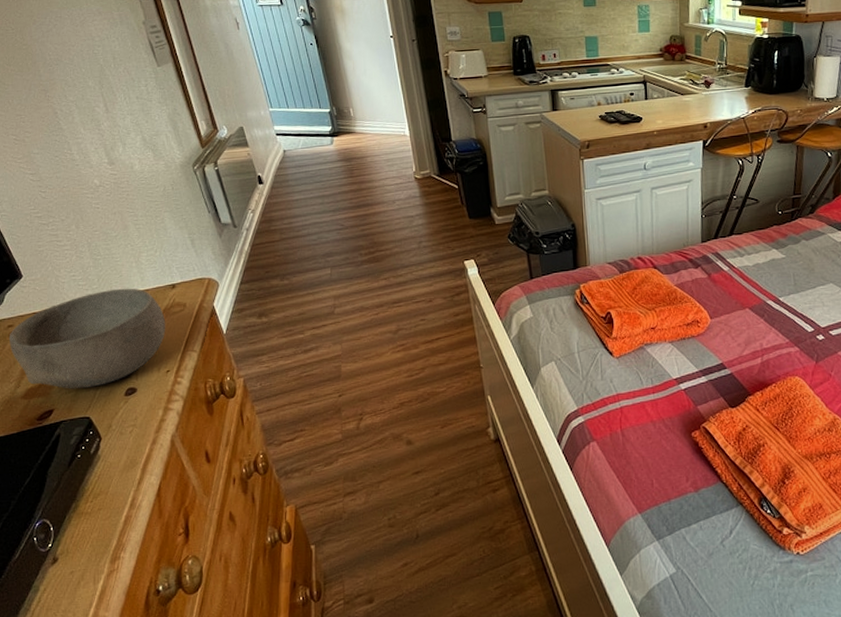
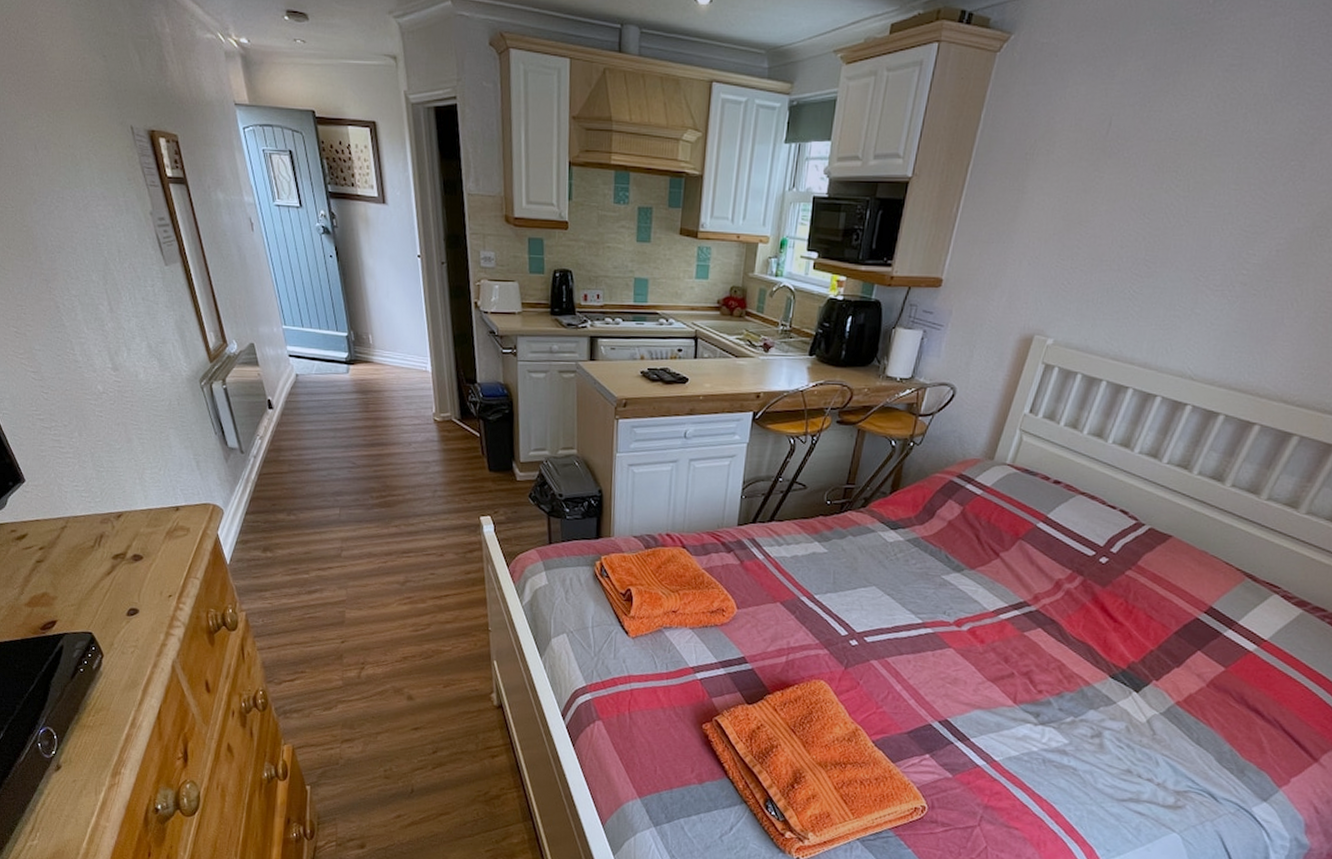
bowl: present [8,288,166,389] -> none [12,504,169,603]

